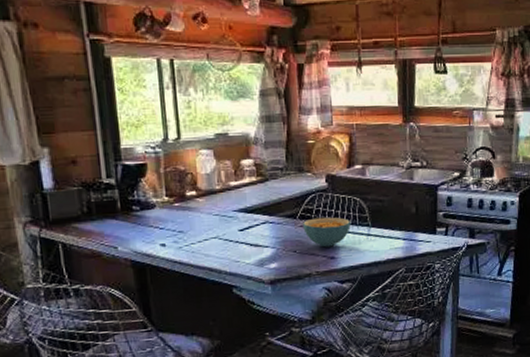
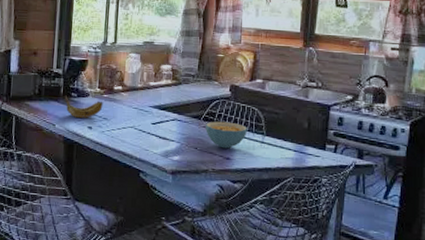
banana: none [124,210,175,236] -> present [65,95,103,119]

